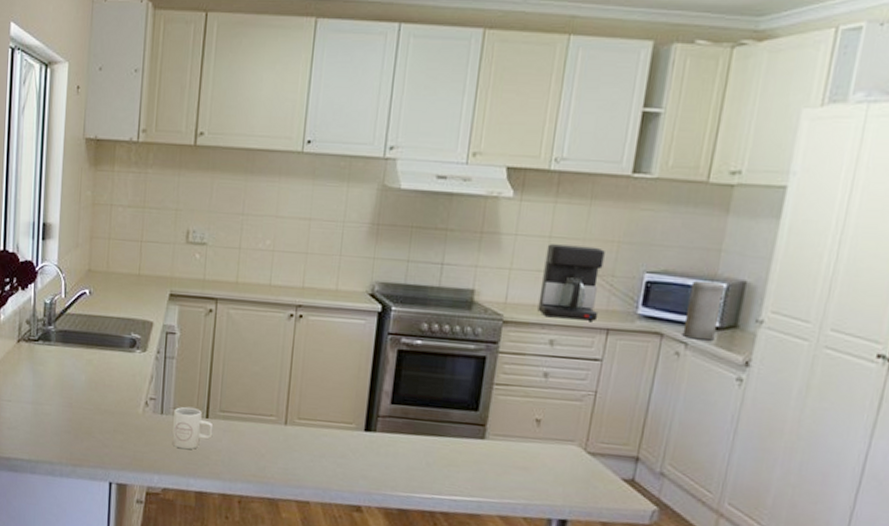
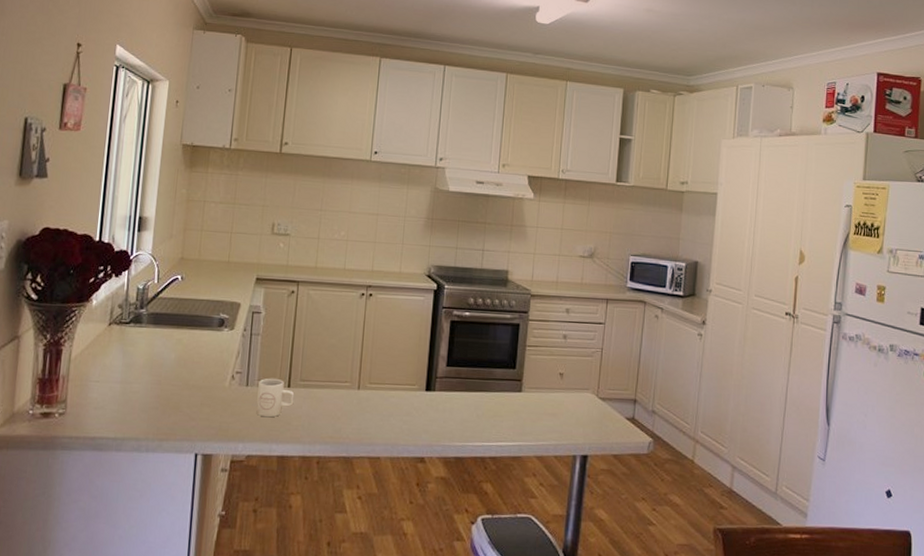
coffee maker: present [538,244,605,321] -> none [556,234,601,293]
canister: present [682,280,725,341] -> none [659,261,685,306]

